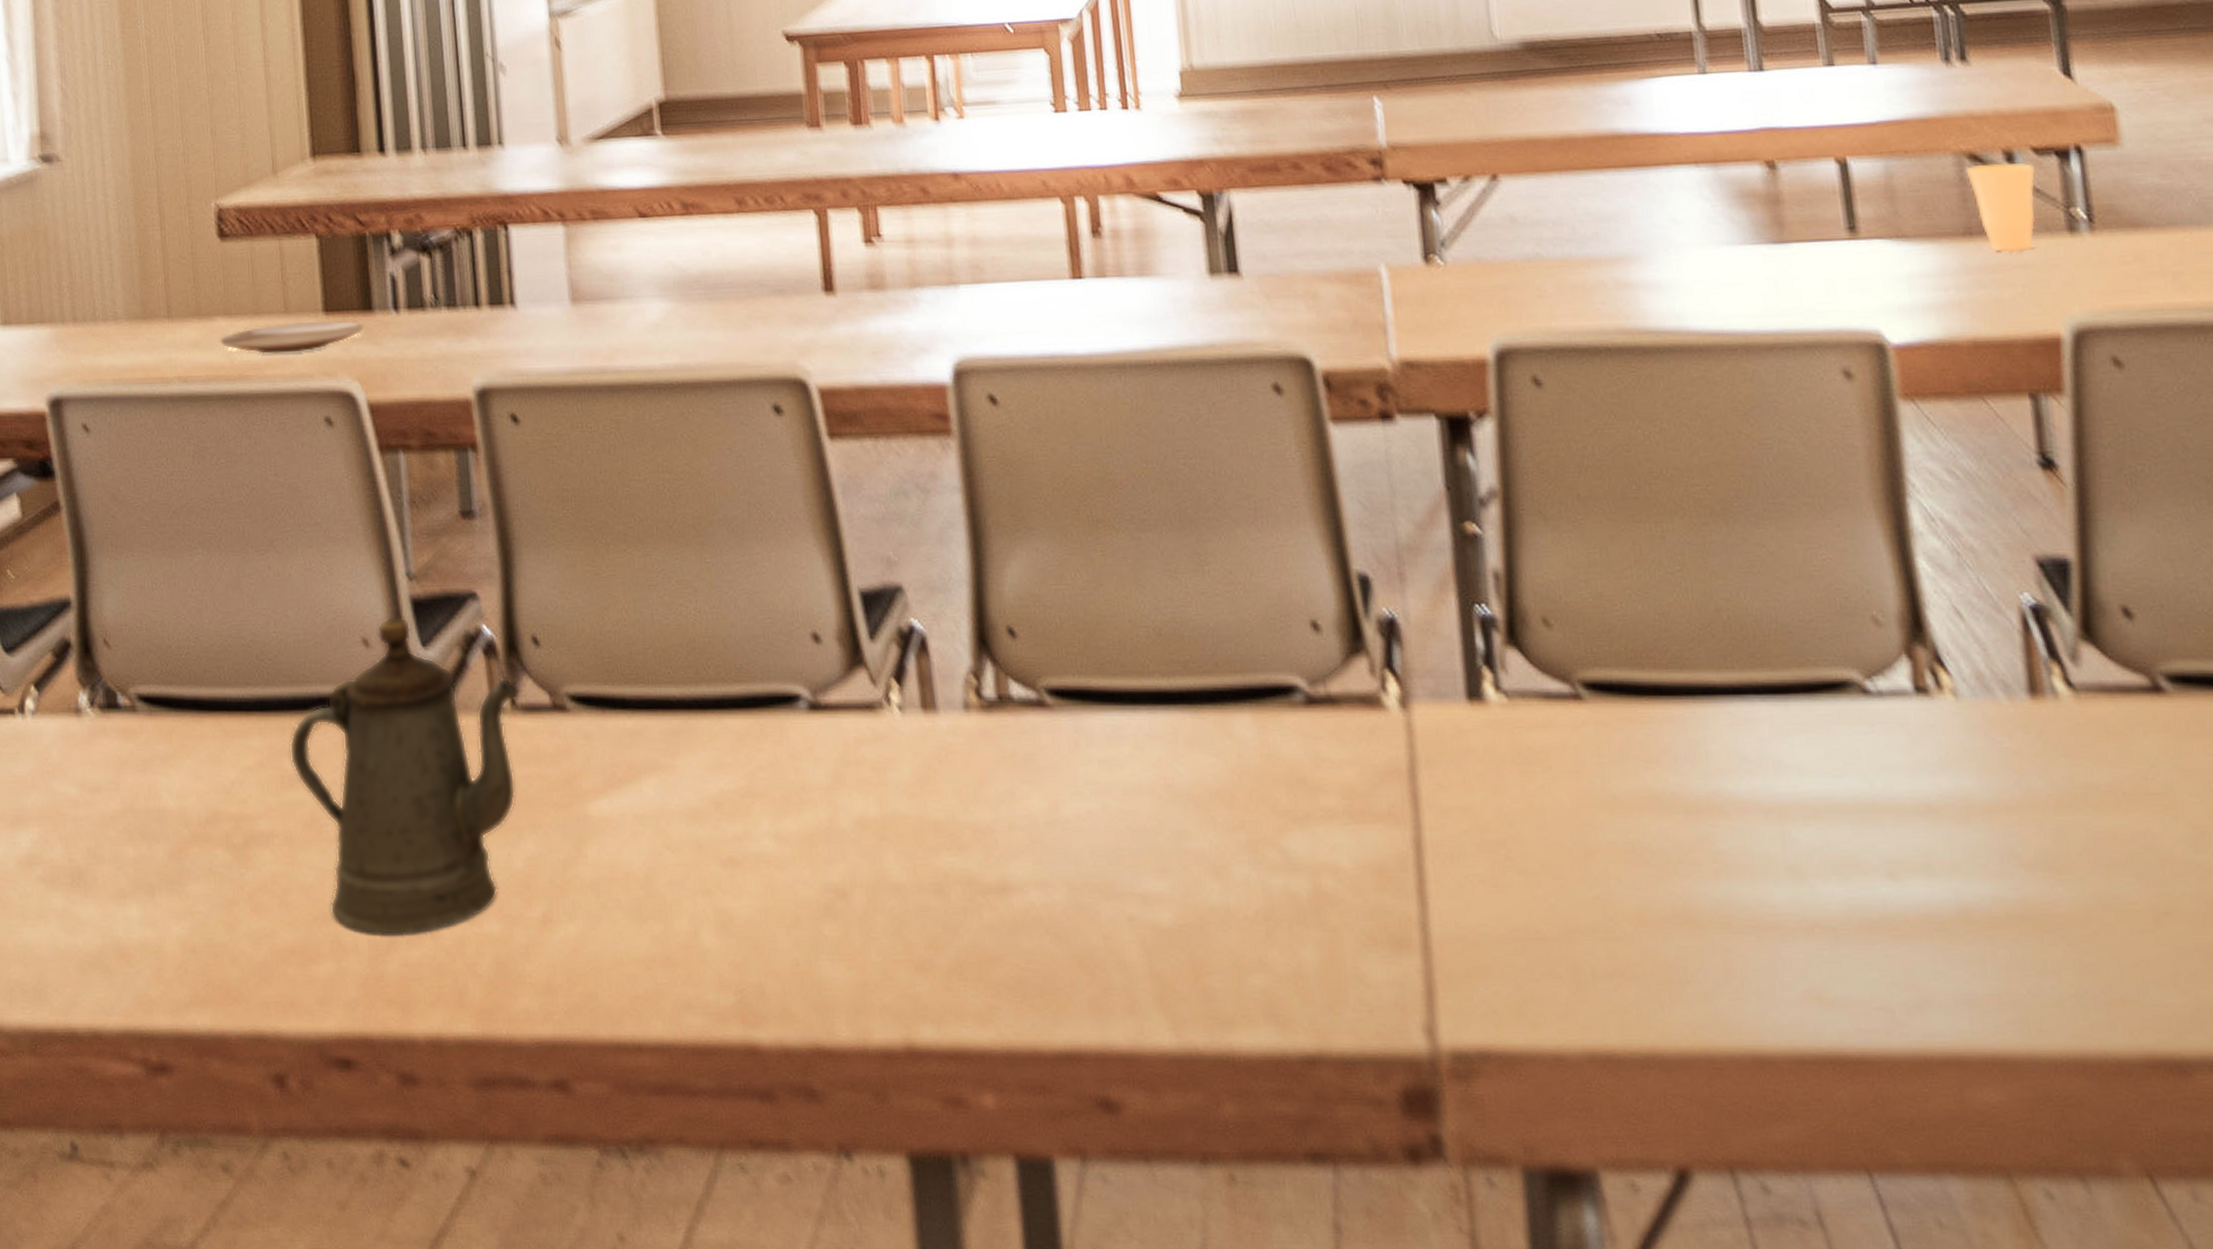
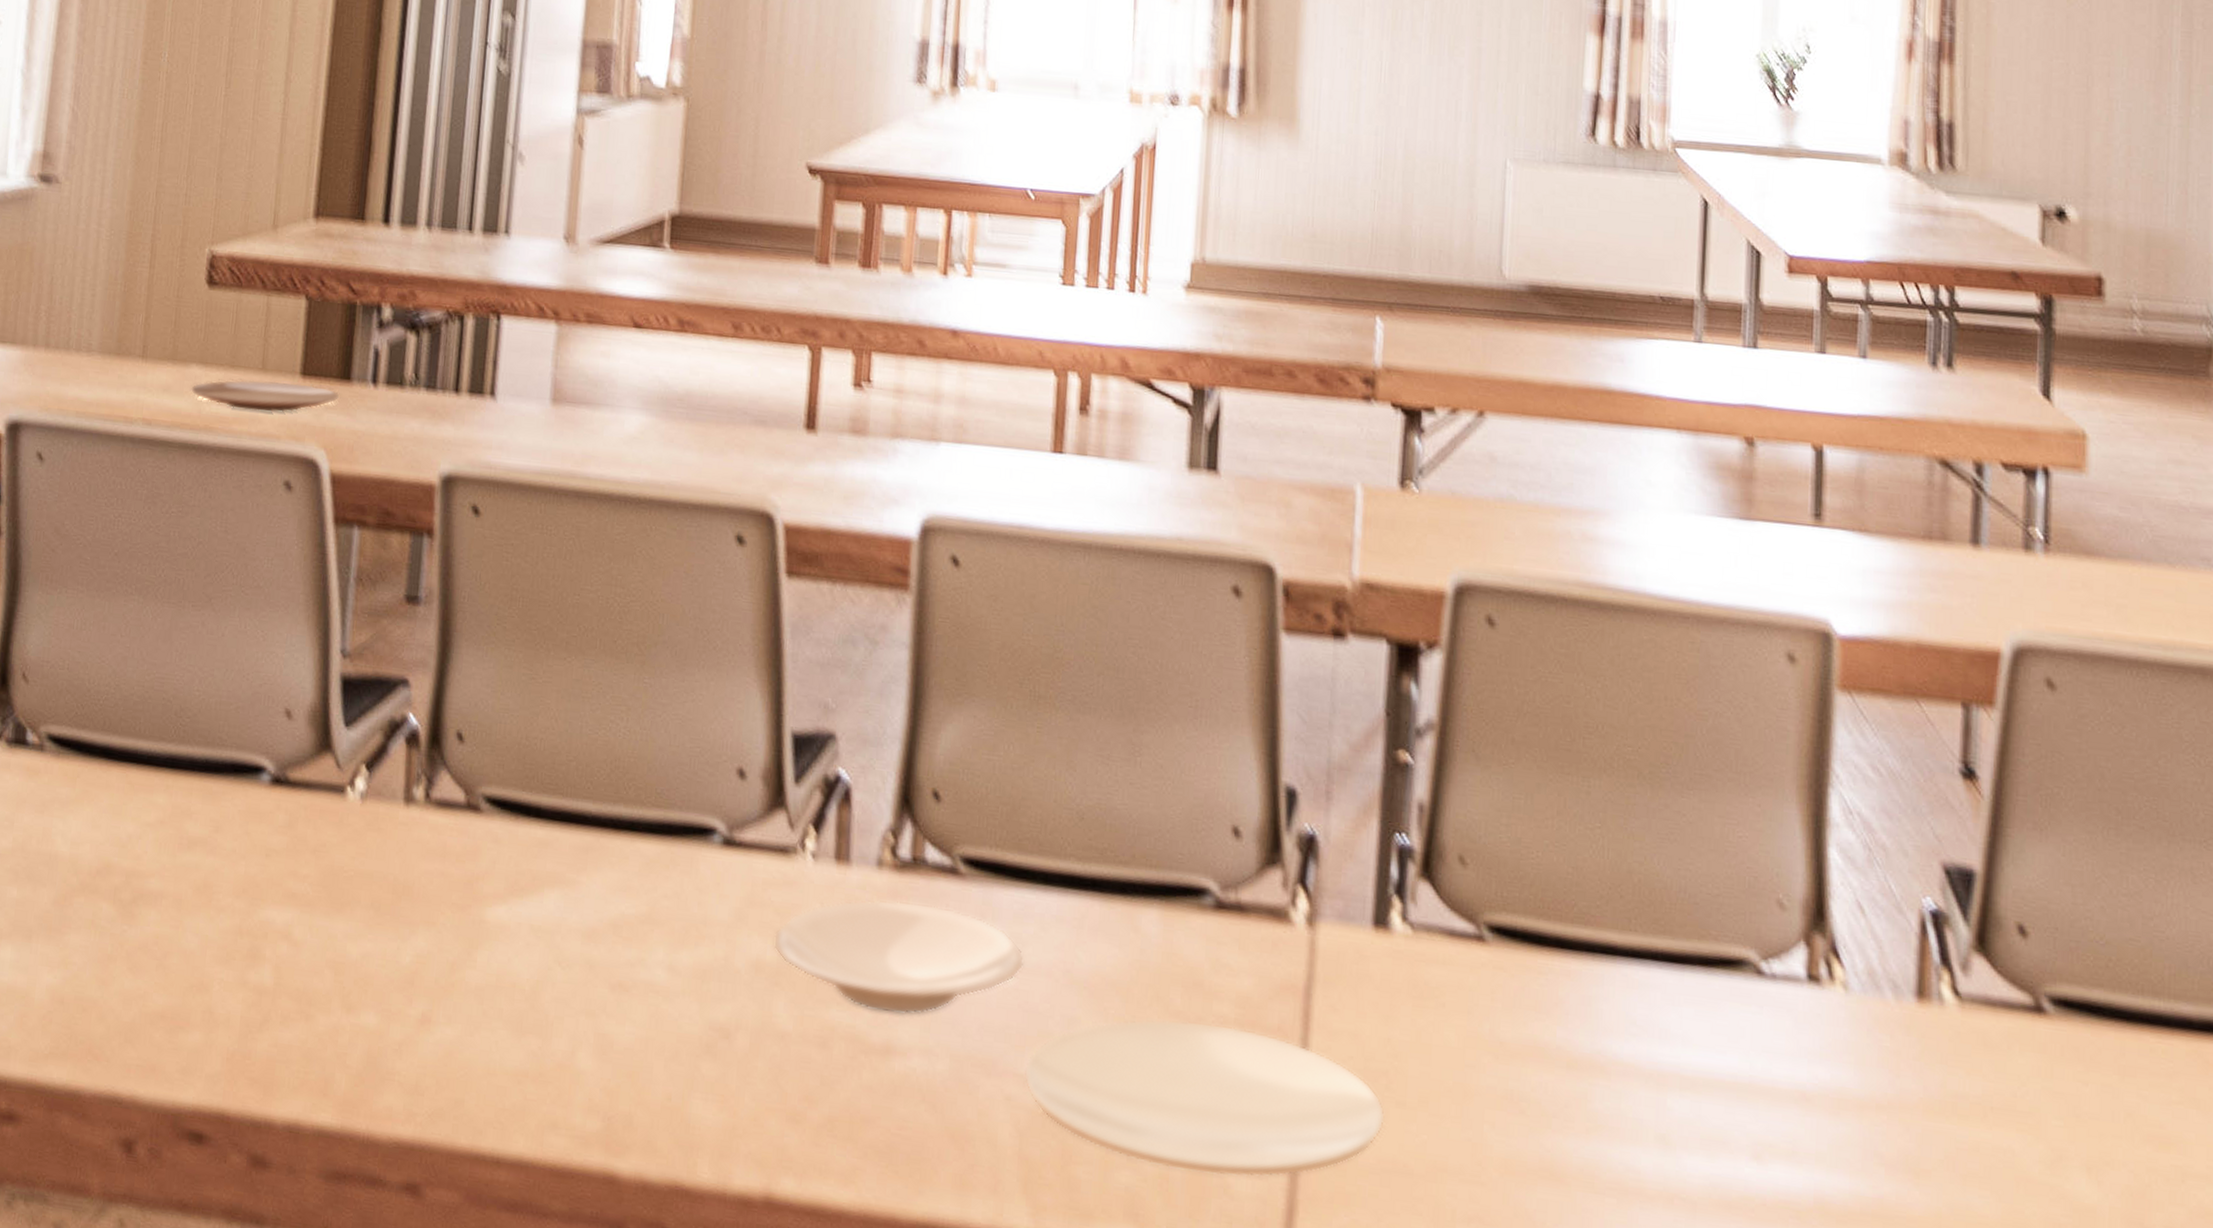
coffee pot: present [289,614,520,934] -> none [192,690,436,1015]
saucer: none [873,739,1126,851] -> present [773,899,1025,1014]
plate: none [1141,817,1510,967] -> present [1023,1019,1385,1177]
cup: present [1965,162,2036,253] -> none [1935,470,2002,563]

